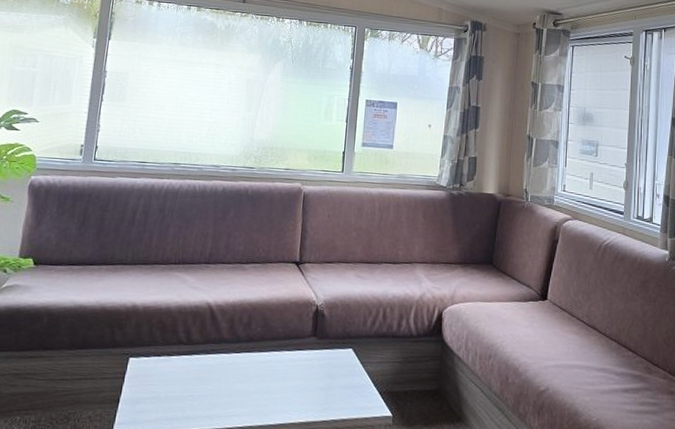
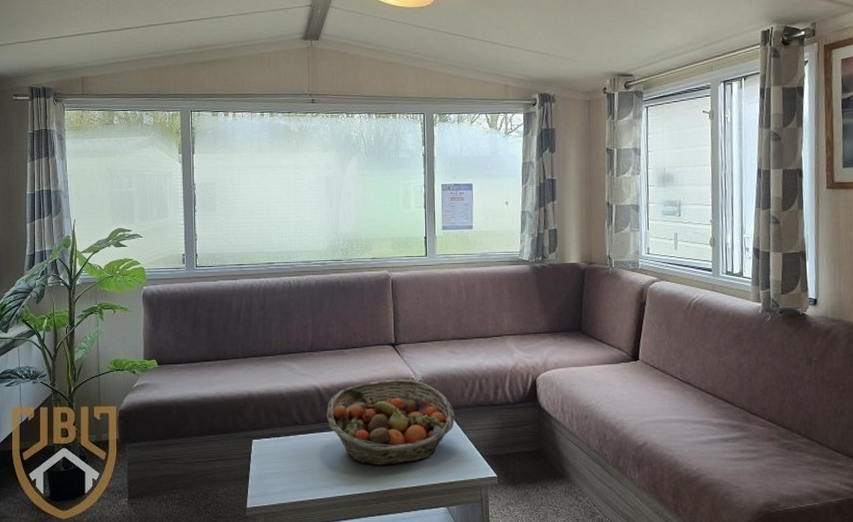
fruit basket: none [215,300,355,397] -> present [326,379,455,466]

